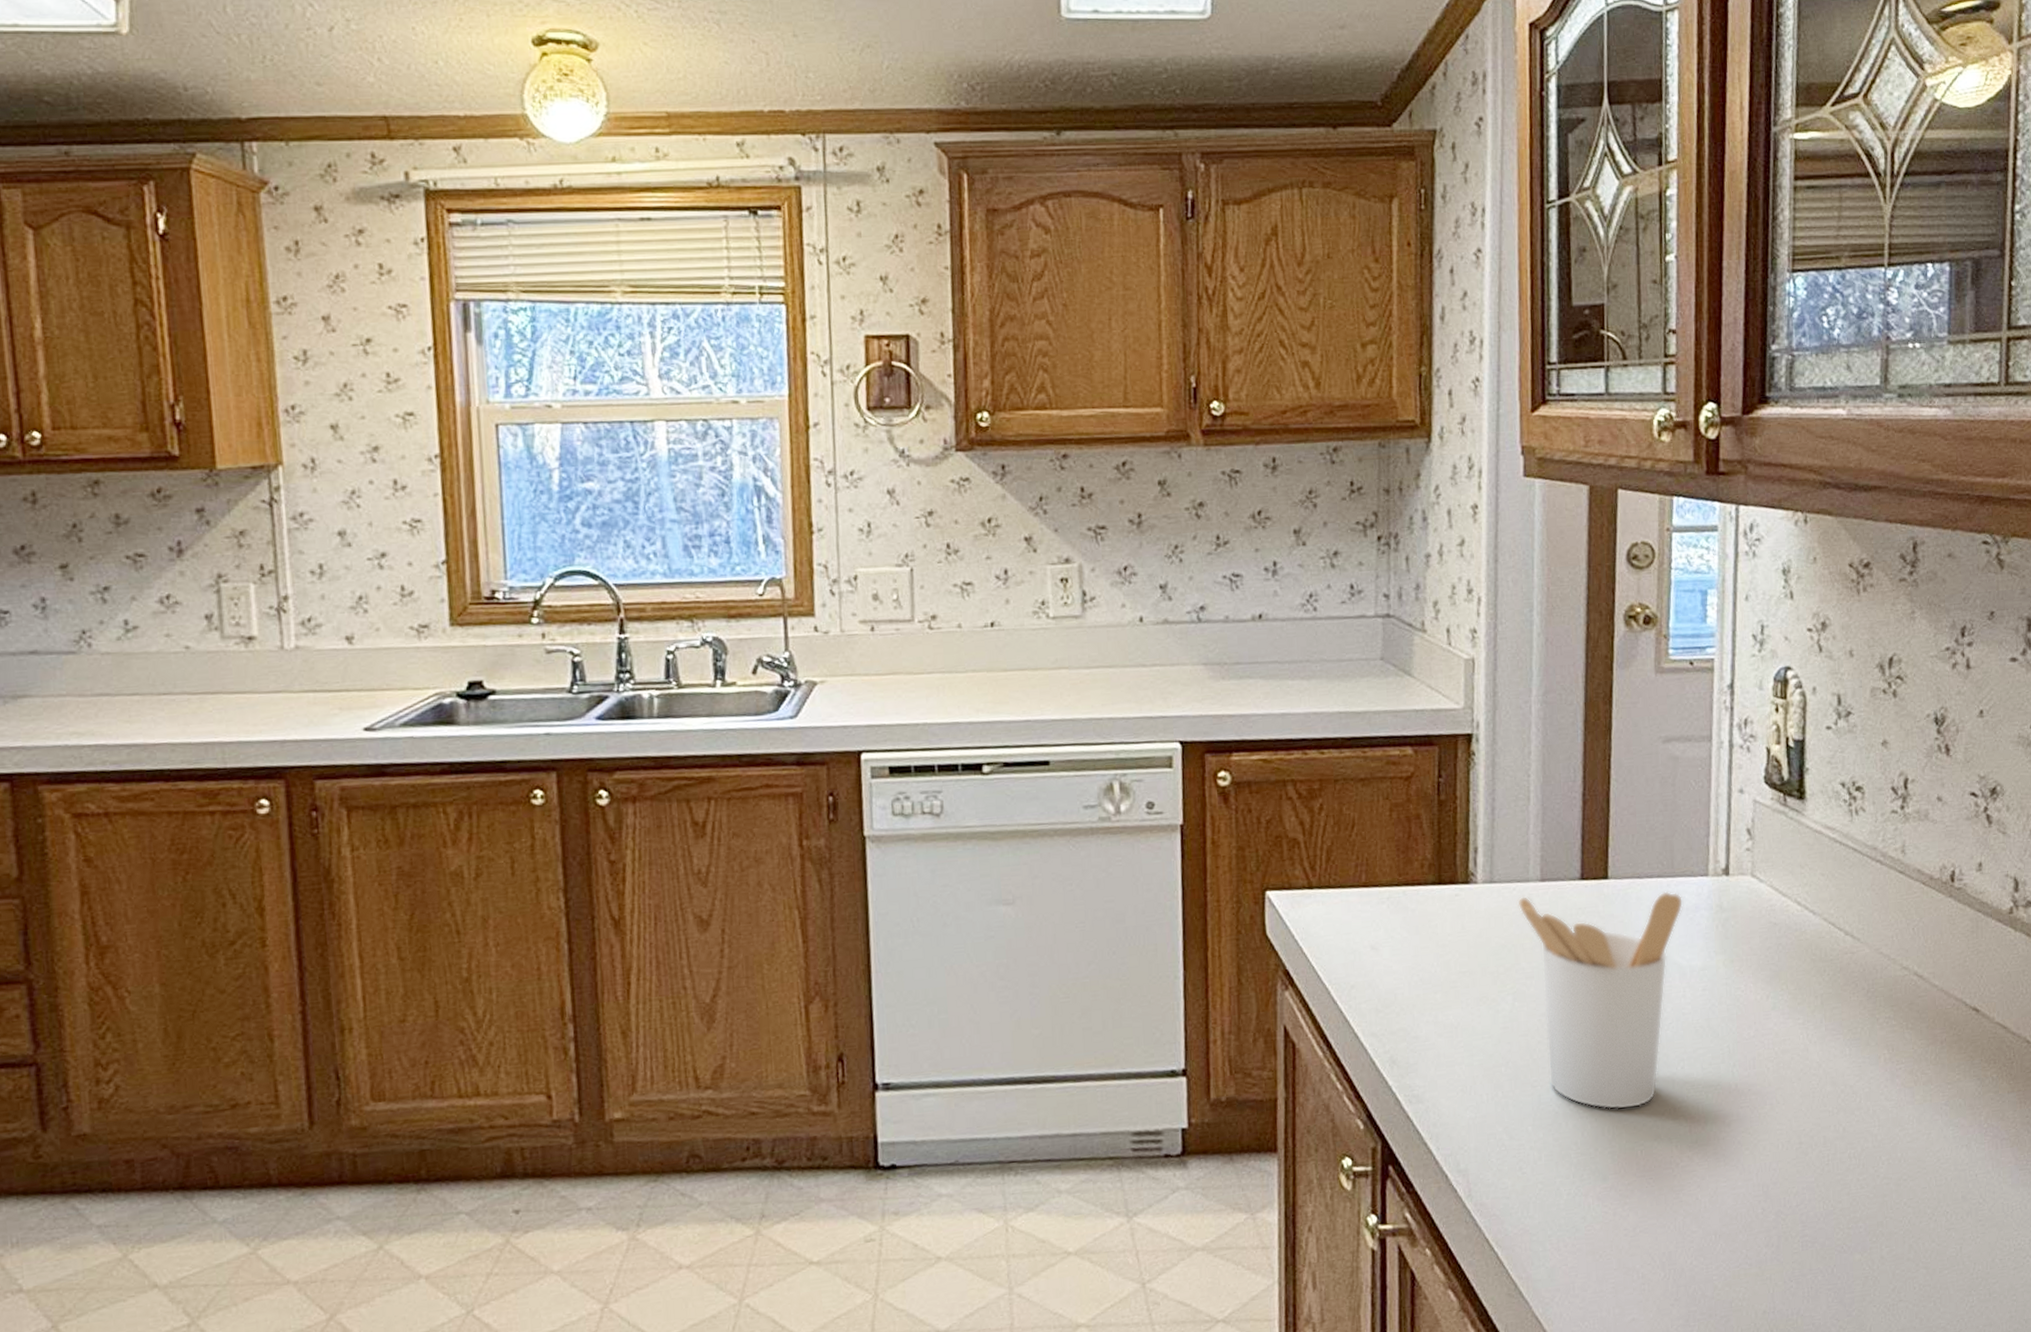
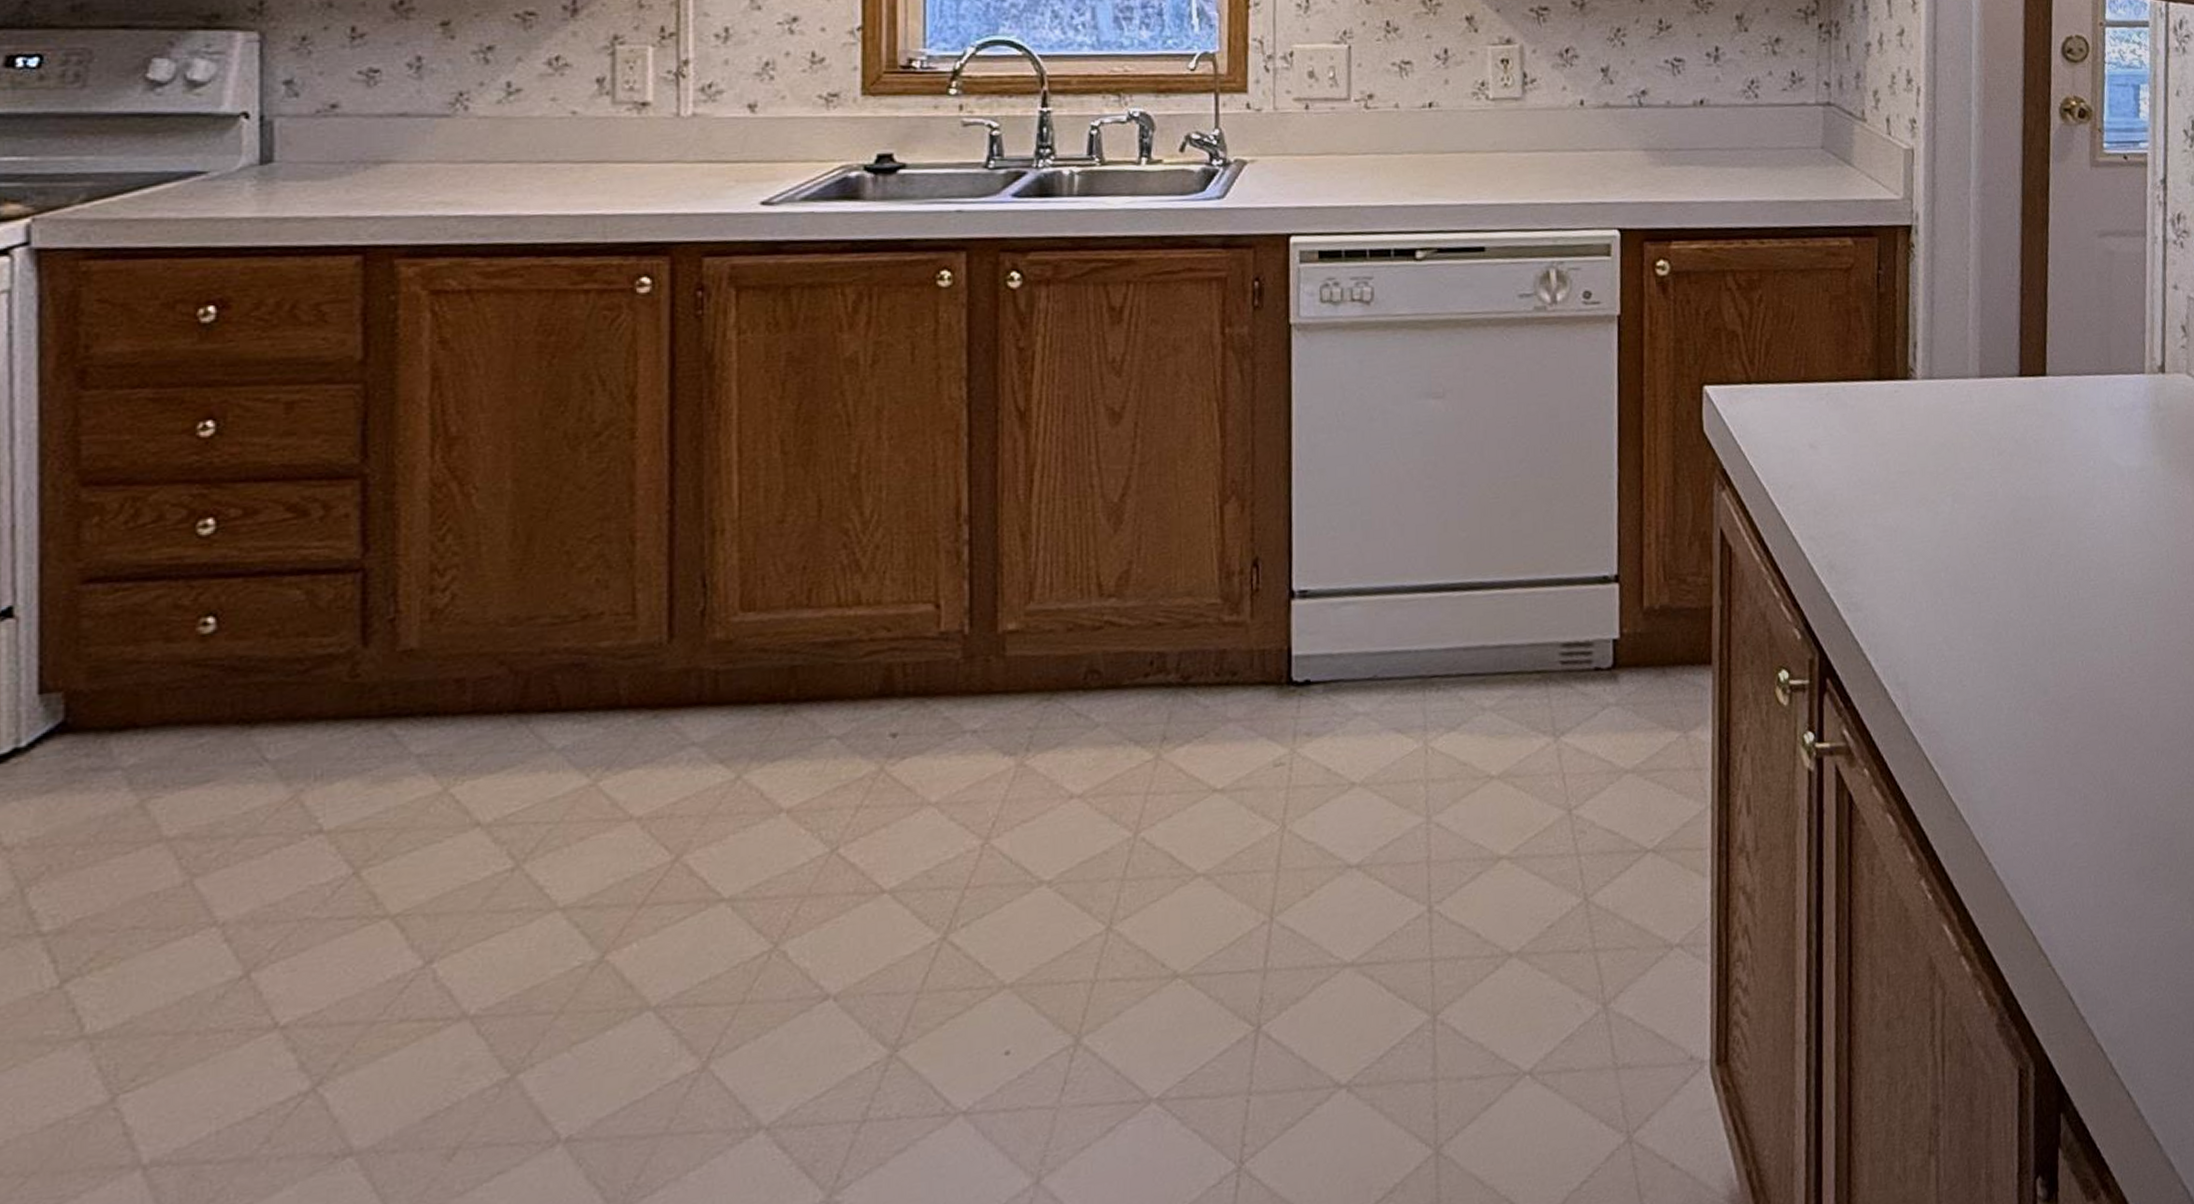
utensil holder: present [1518,891,1684,1110] -> none [1957,389,2121,618]

